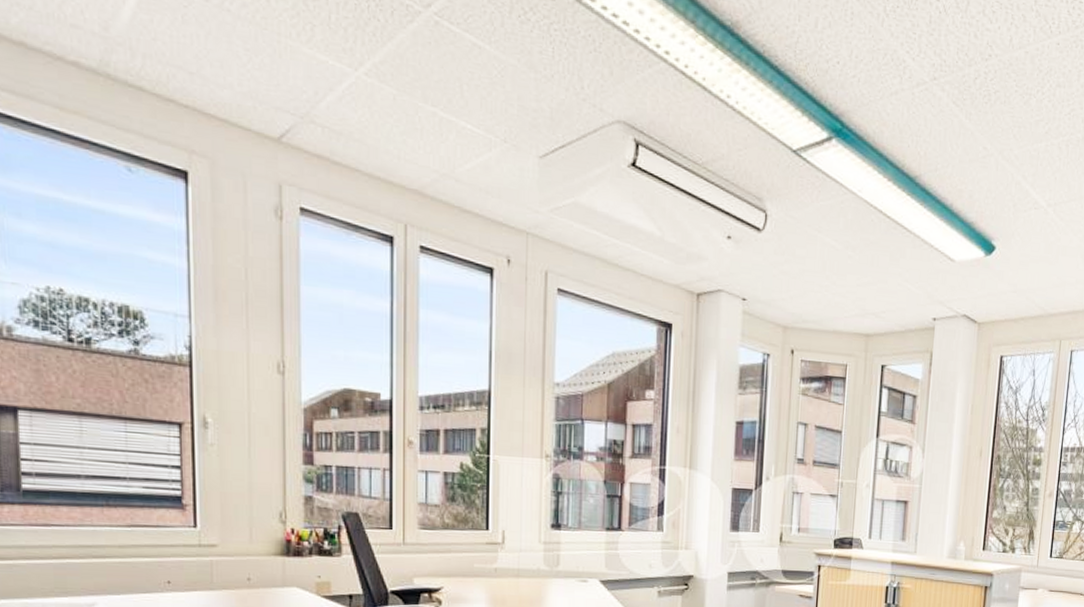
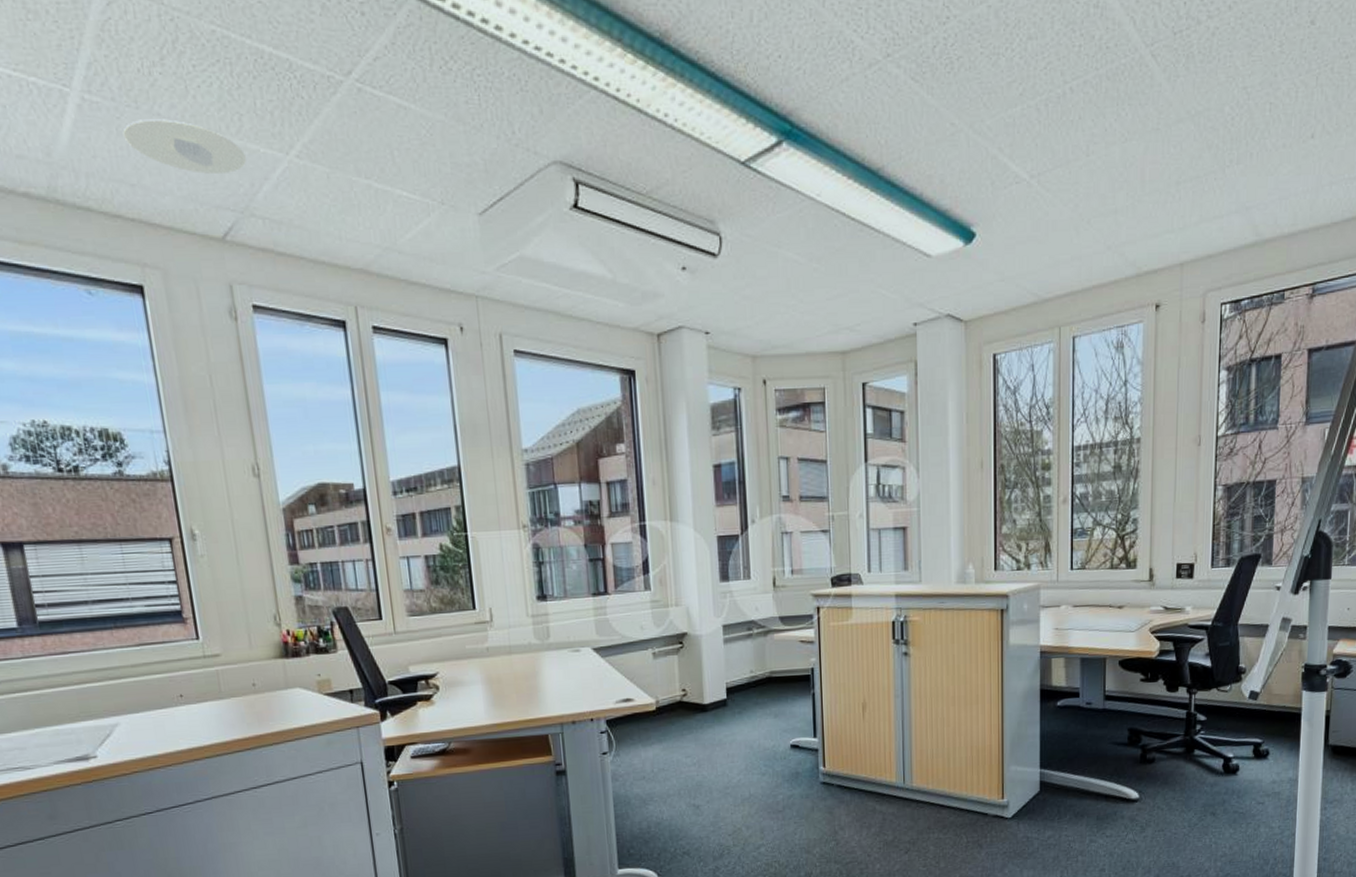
recessed light: none [188,12,314,79] -> present [123,119,247,175]

